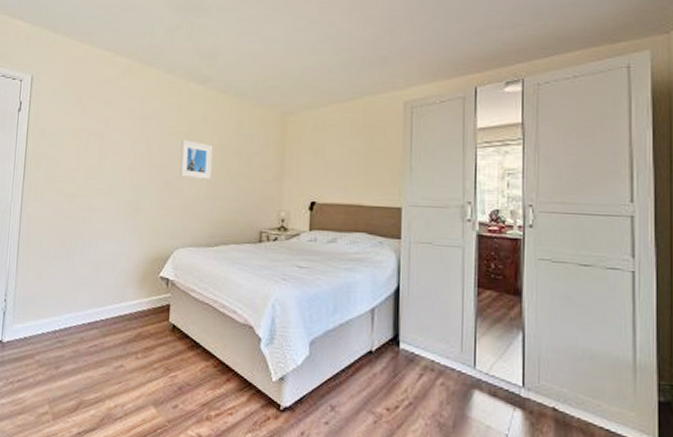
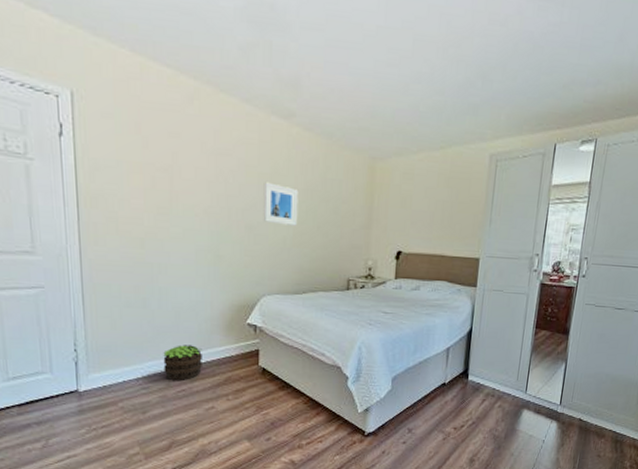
potted plant: none [79,297,116,335] -> present [163,345,202,380]

